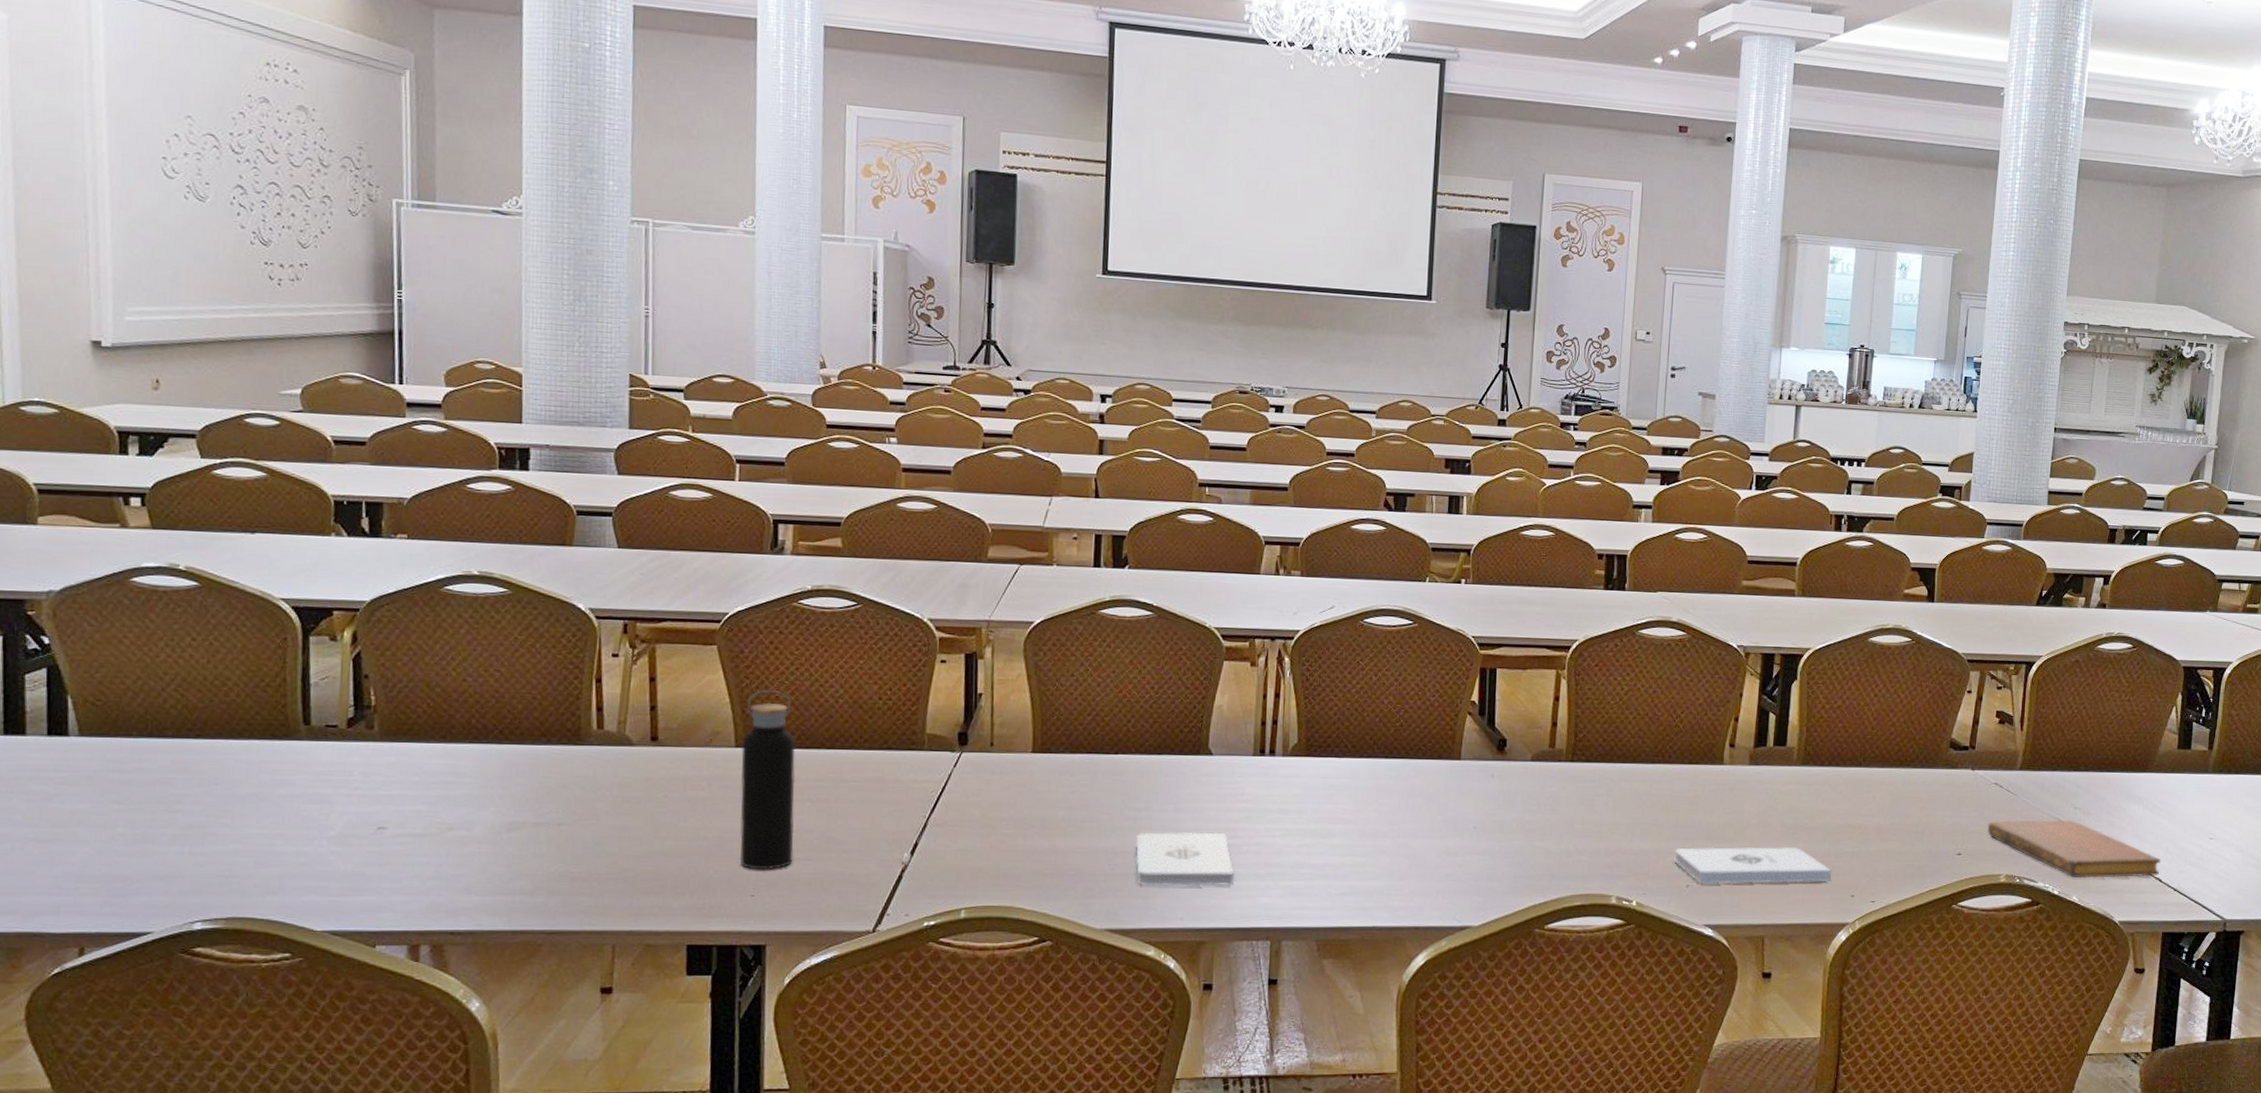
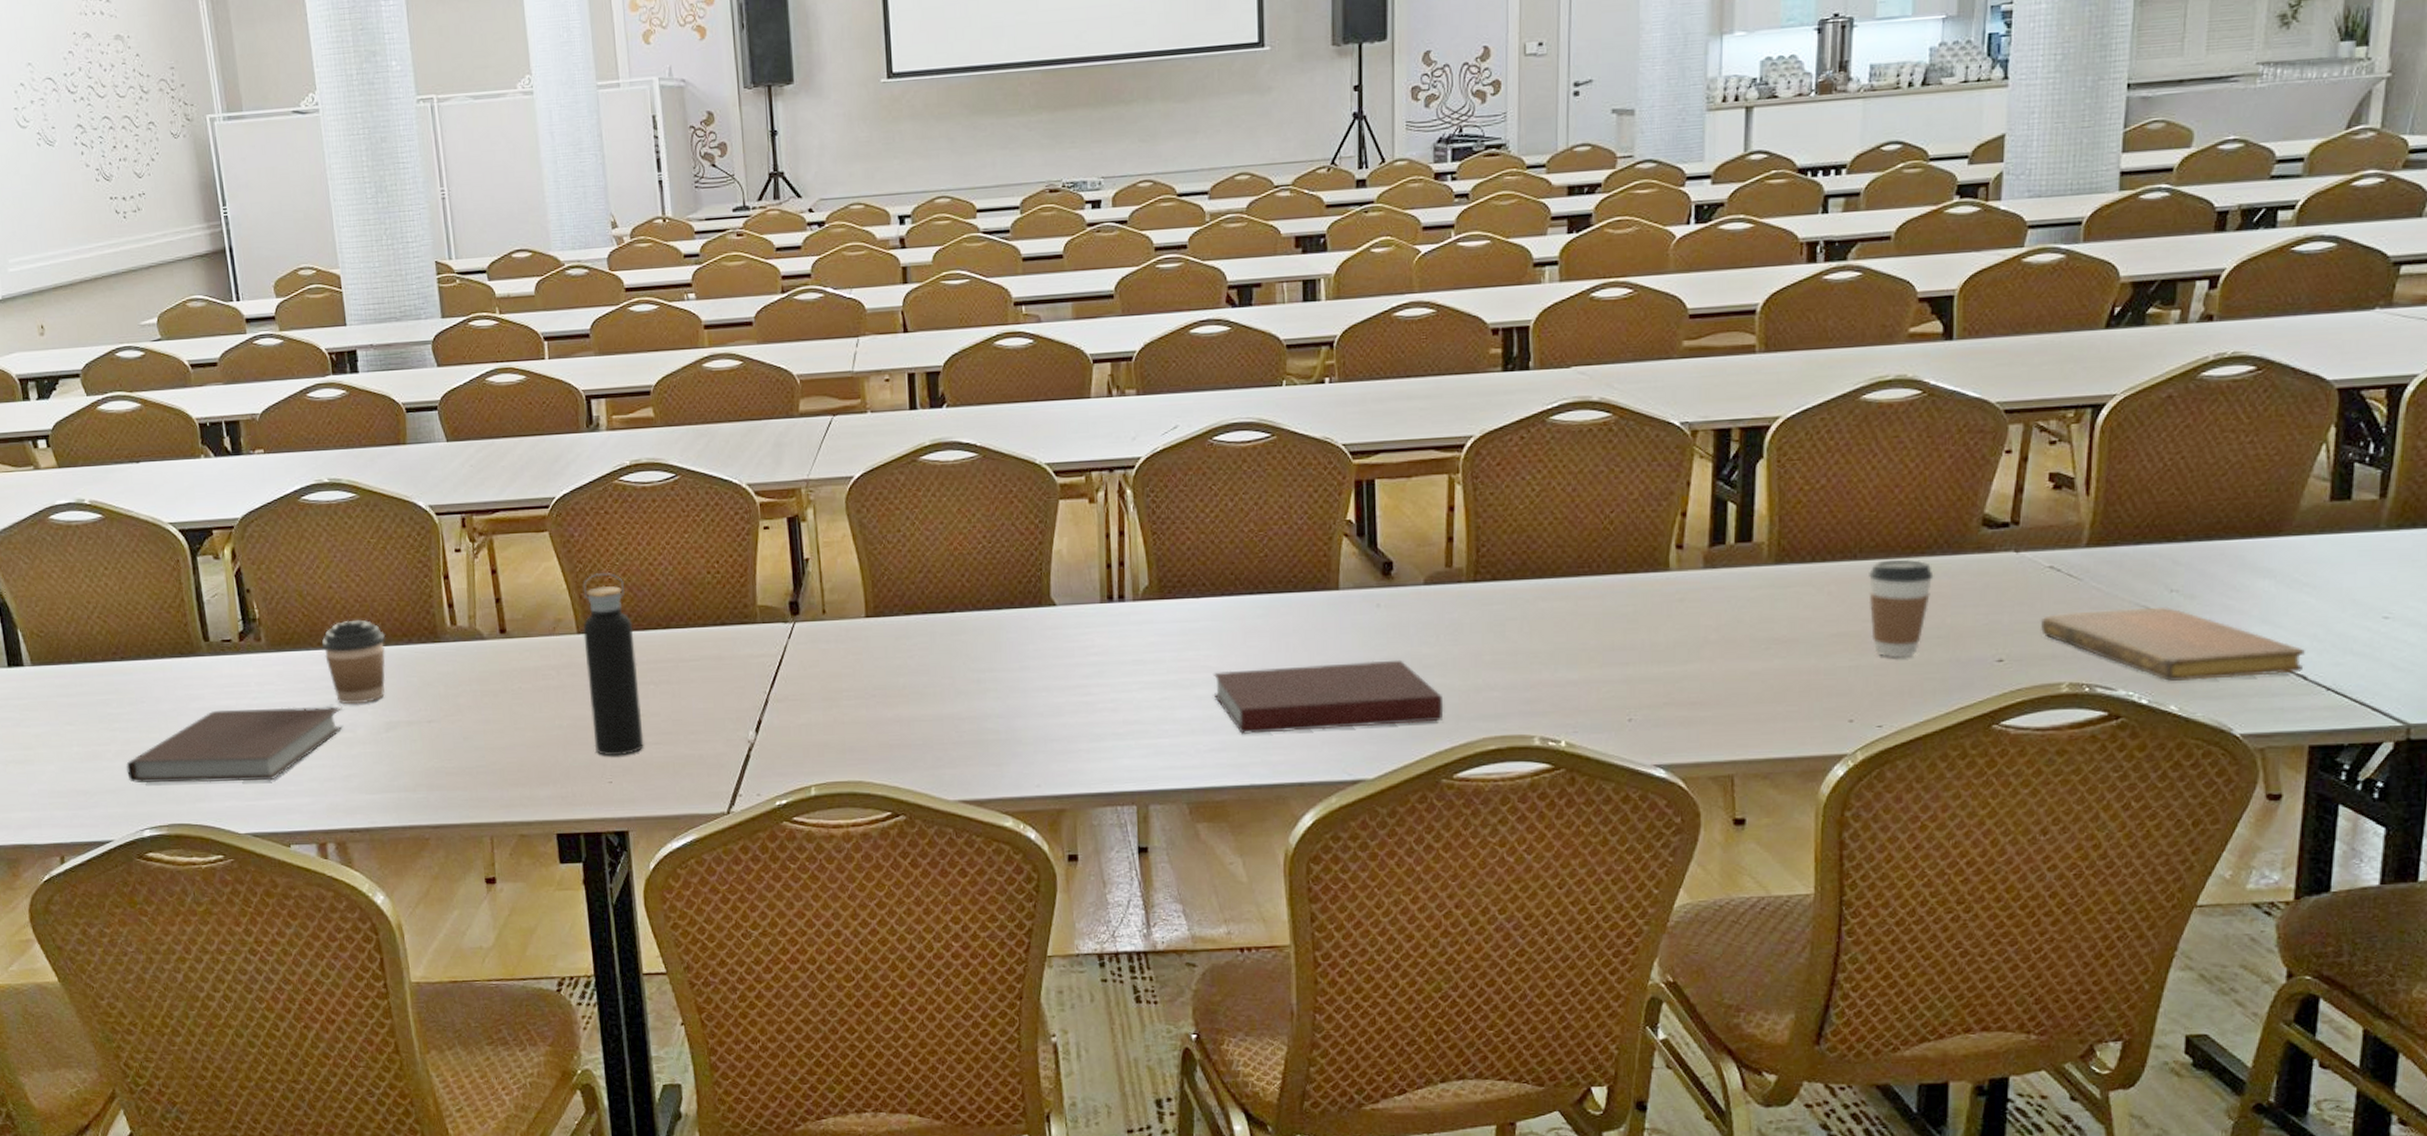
notebook: none [183,798,460,876] -> present [126,706,343,783]
coffee cup: none [445,715,521,801] -> present [321,620,386,704]
notepad: present [1135,832,1234,887] -> none [981,691,1091,753]
notebook: none [1346,823,1541,881] -> present [1212,659,1444,734]
notepad: present [1674,846,1832,884] -> none [1611,664,1822,716]
coffee cup: none [1868,768,1915,848] -> present [1868,559,1934,658]

